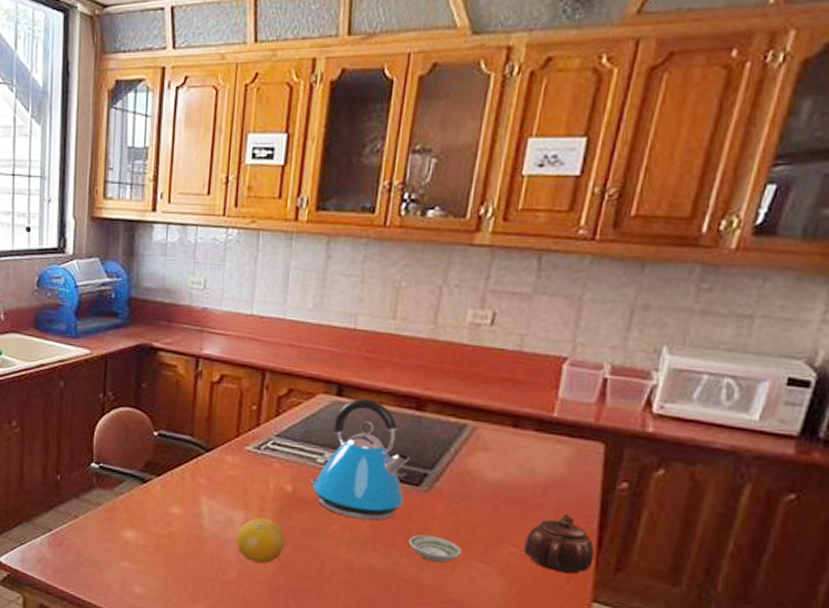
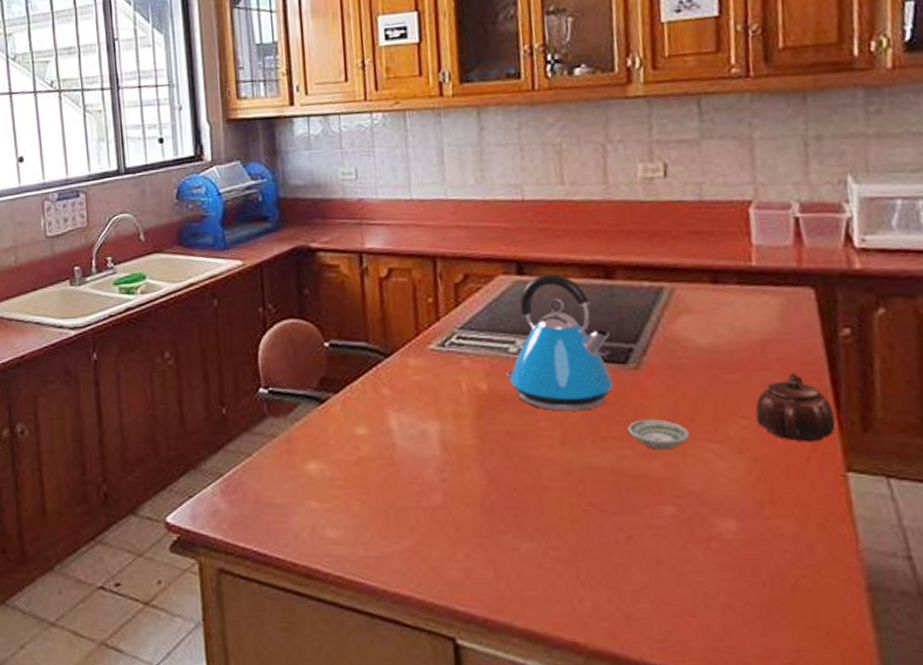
fruit: present [237,517,286,563] -> none [435,425,491,479]

